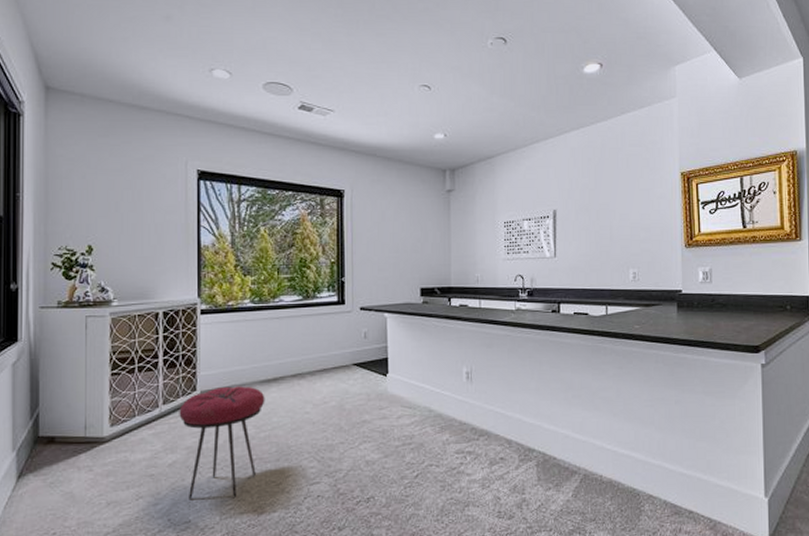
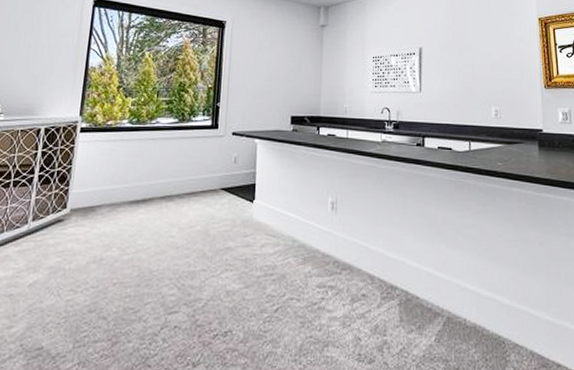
stool: present [179,386,265,500] -> none [44,205,133,325]

